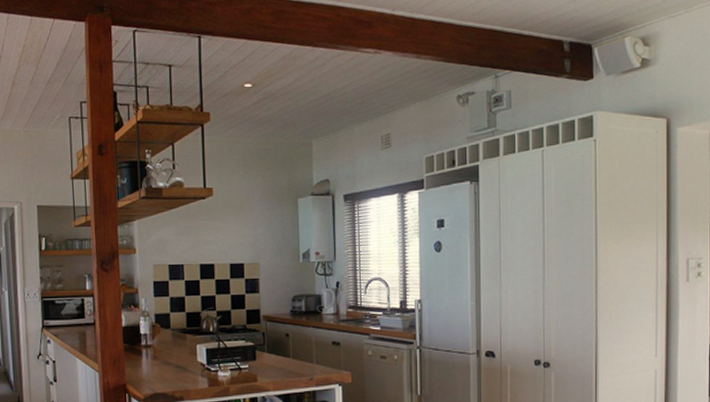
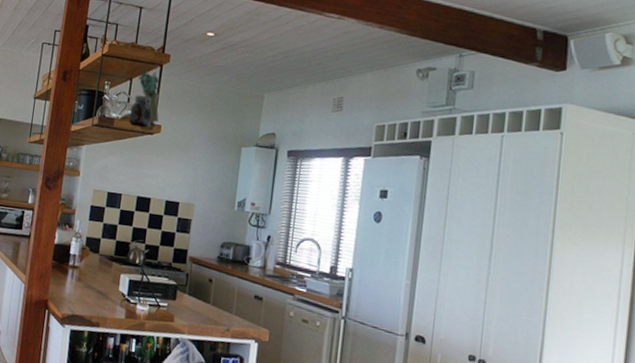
jar: none [177,160,202,194] -> present [128,95,153,128]
vase: none [180,131,209,196] -> present [138,69,160,132]

